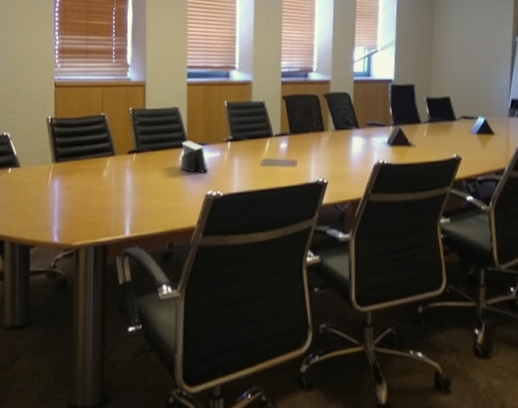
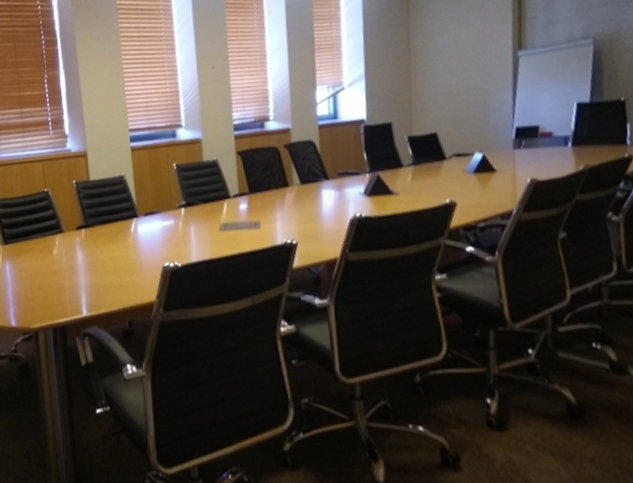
speaker: present [180,141,207,173] -> none [131,210,162,244]

